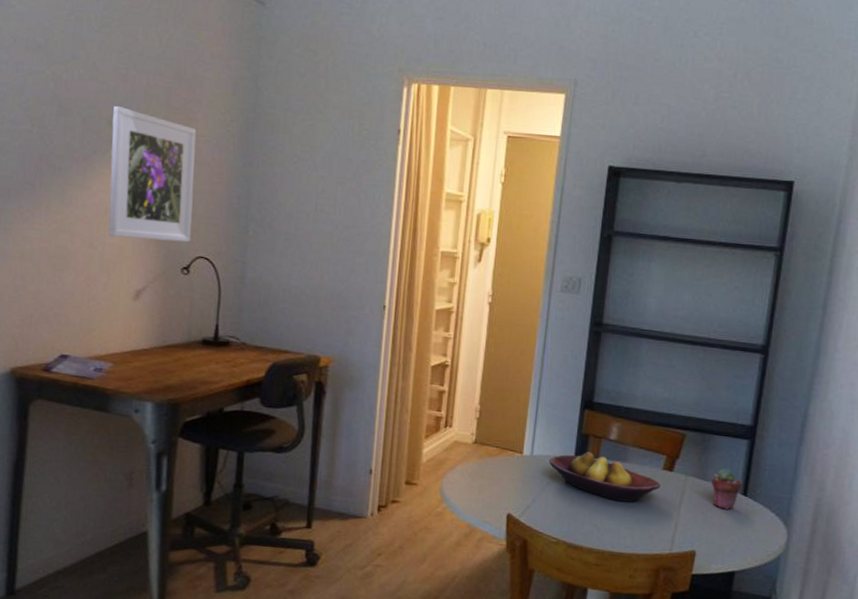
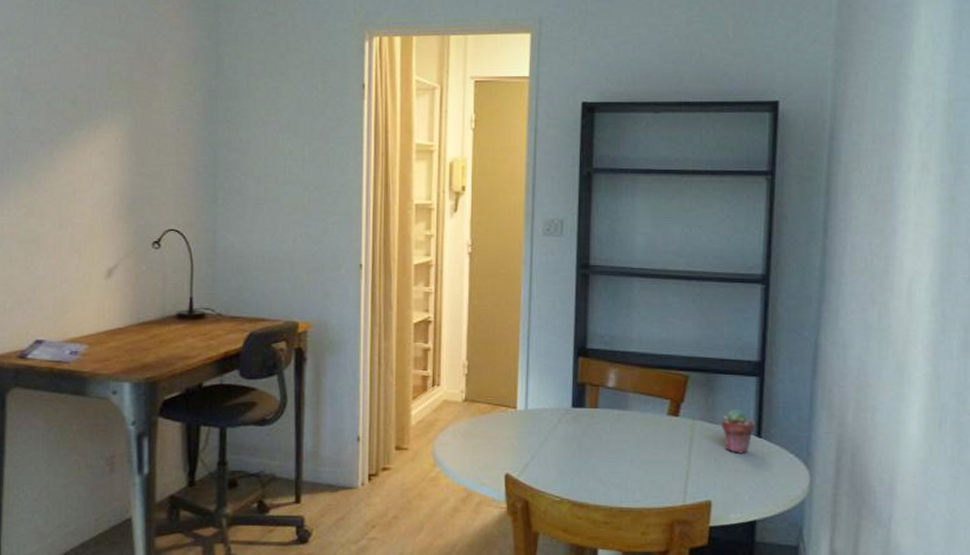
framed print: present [108,105,197,243] -> none [76,85,161,216]
fruit bowl: present [548,452,661,503] -> none [544,402,667,453]

